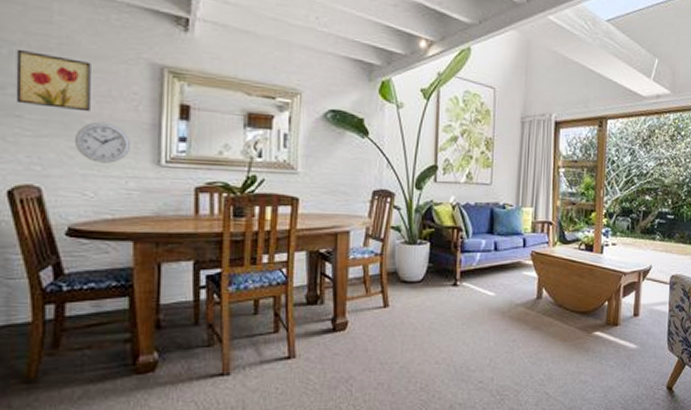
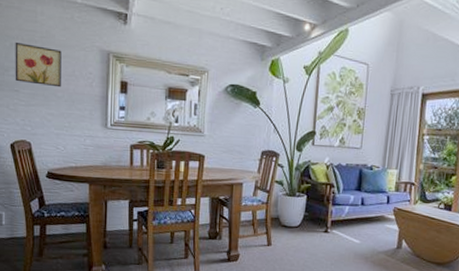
wall clock: present [75,121,130,163] -> none [52,94,87,126]

